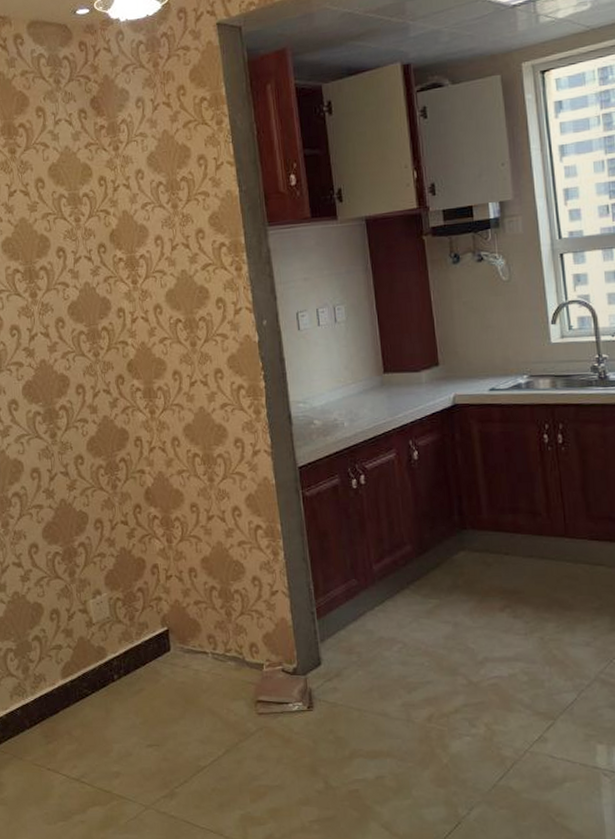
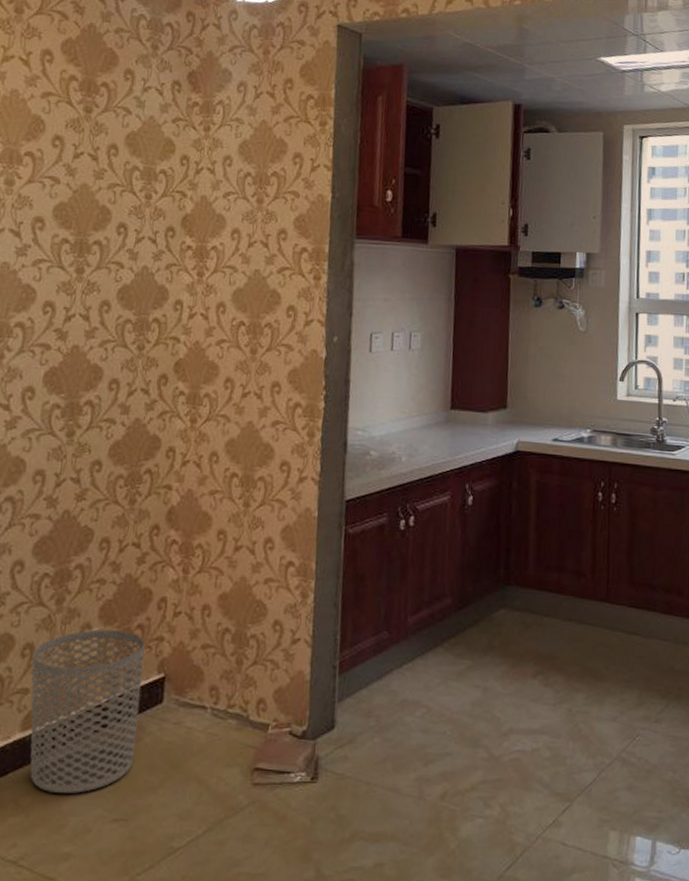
waste bin: none [59,594,155,726] -> present [30,629,145,793]

